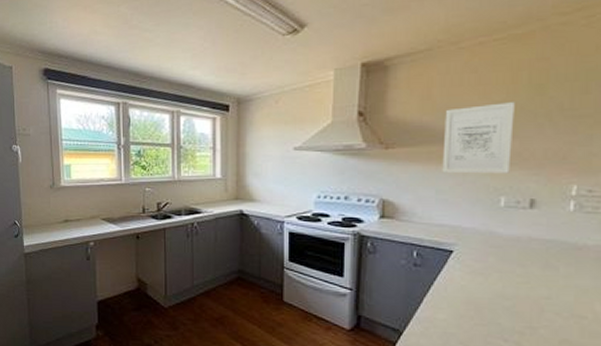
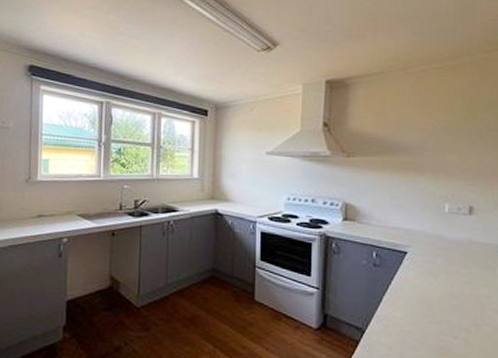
wall art: present [442,102,515,174] -> none [395,121,453,183]

